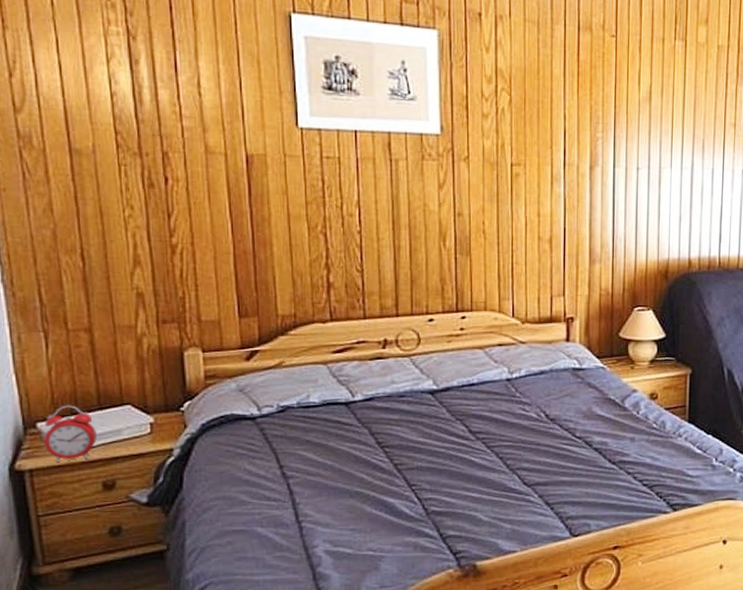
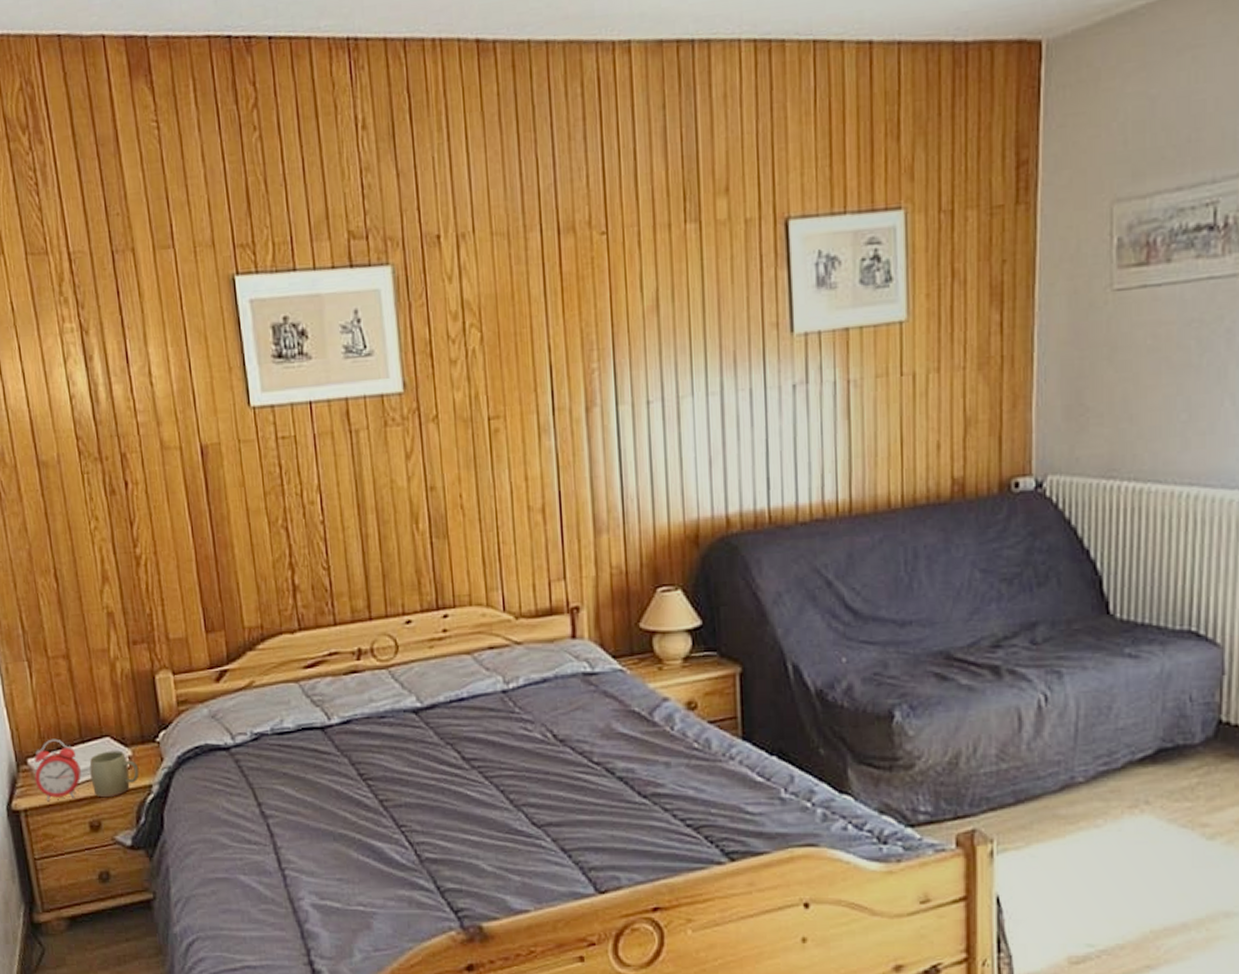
mug: none [106,417,161,459] -> present [89,750,140,797]

